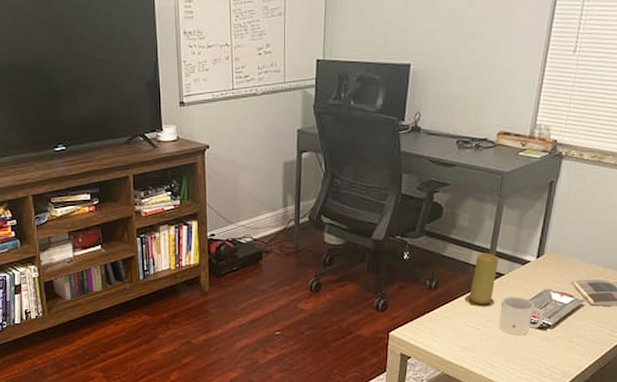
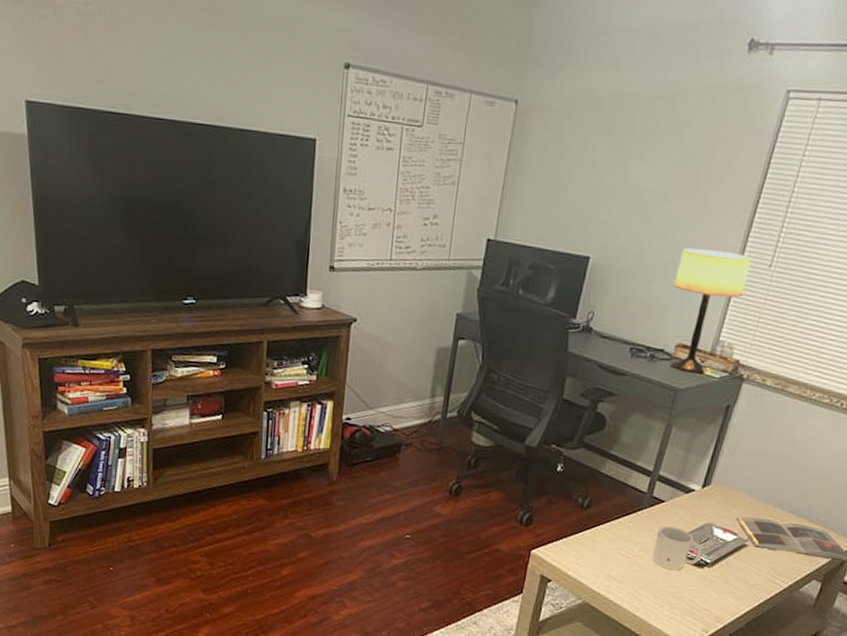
books: present [52,242,129,300] -> none [162,412,249,472]
candle: present [464,253,499,308] -> none [618,474,661,536]
table lamp: none [489,43,556,157] -> present [671,248,751,375]

